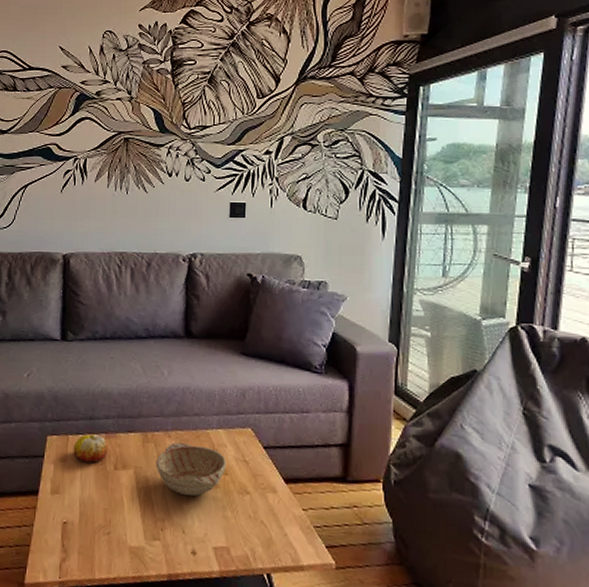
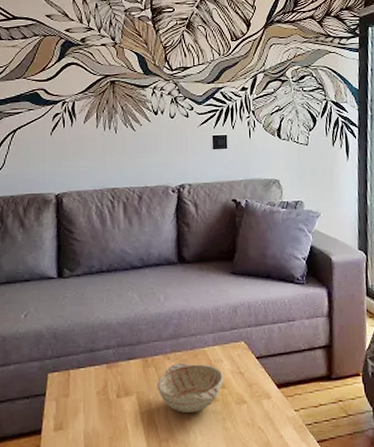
fruit: present [73,434,109,463] -> none [75,366,110,395]

